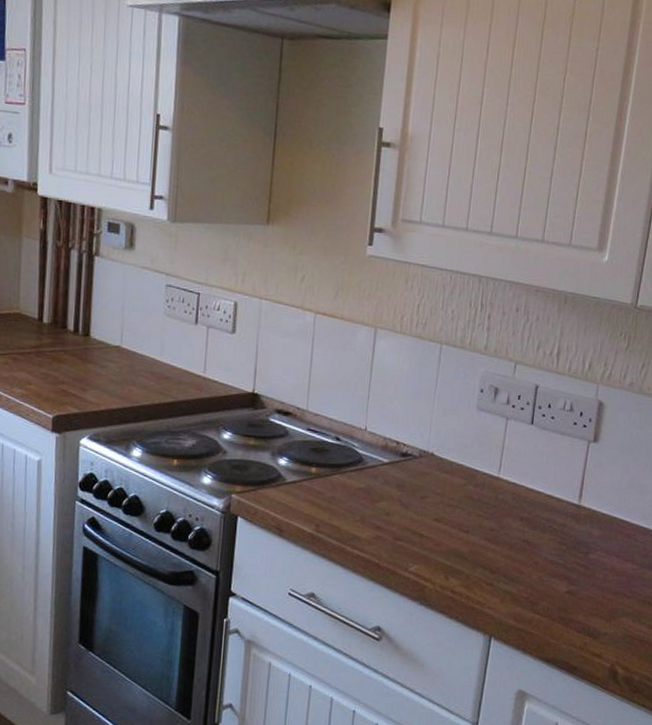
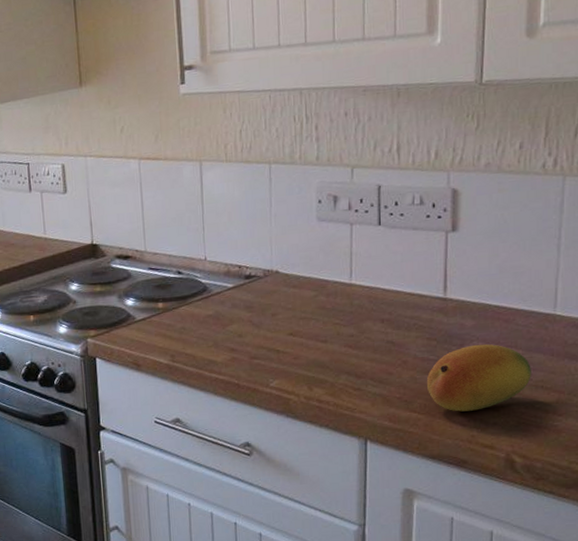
fruit: none [552,554,643,619] -> present [427,344,531,412]

